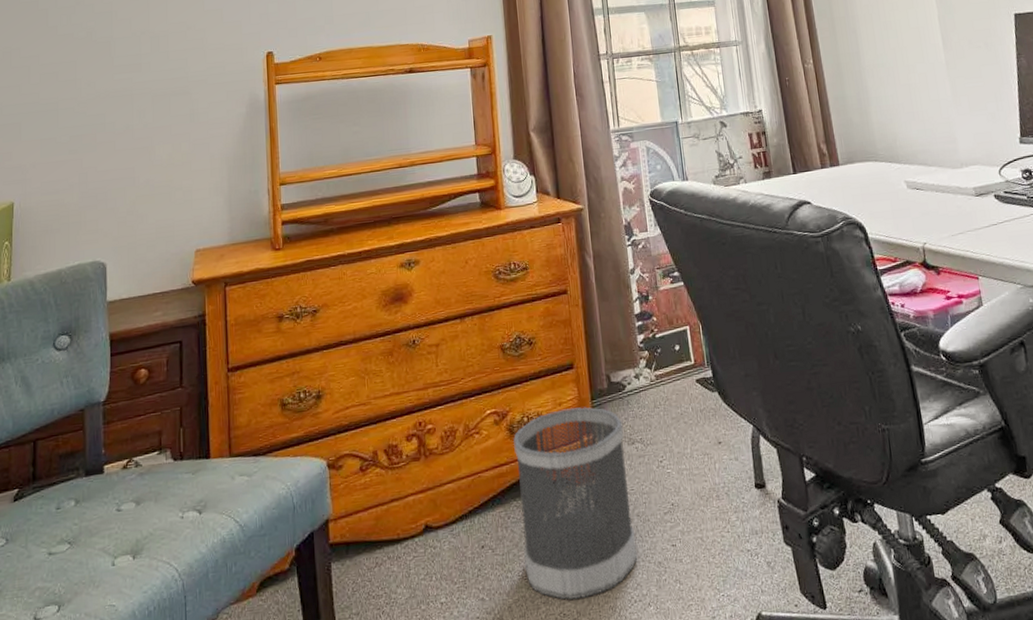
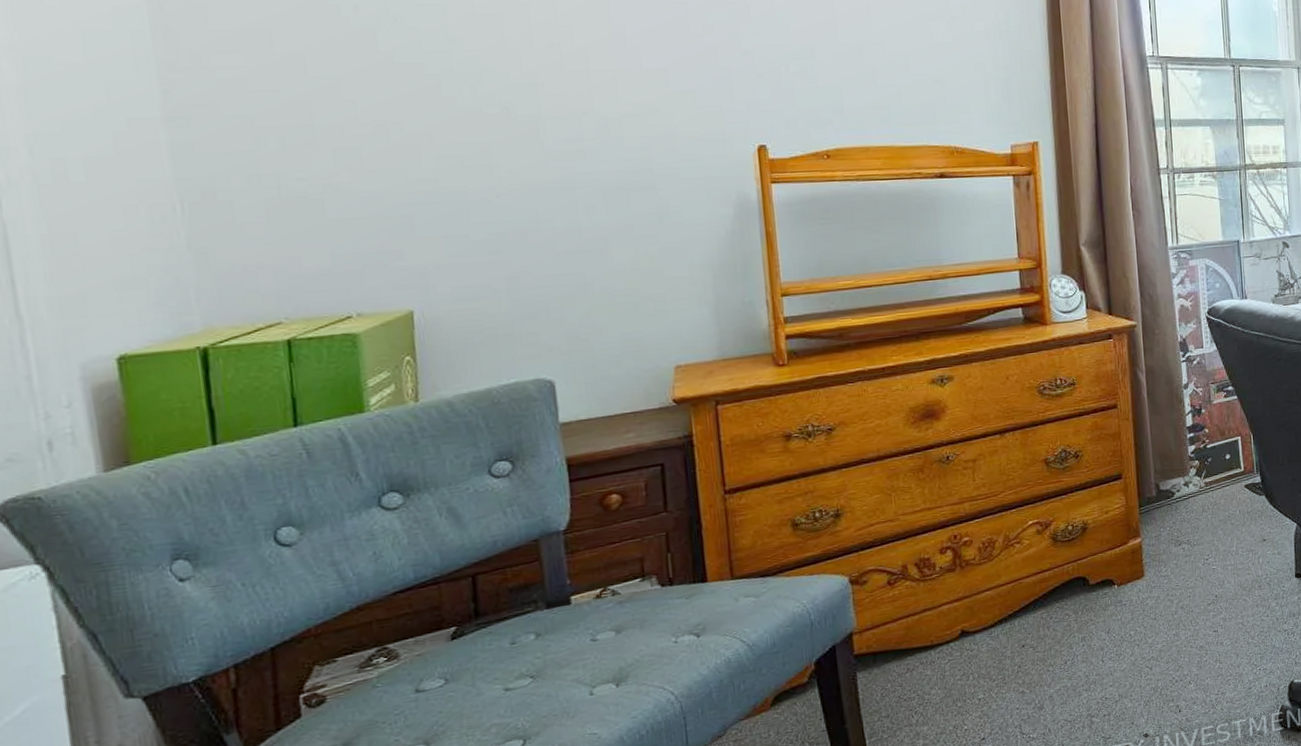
wastebasket: present [512,407,638,600] -> none [1056,513,1180,686]

